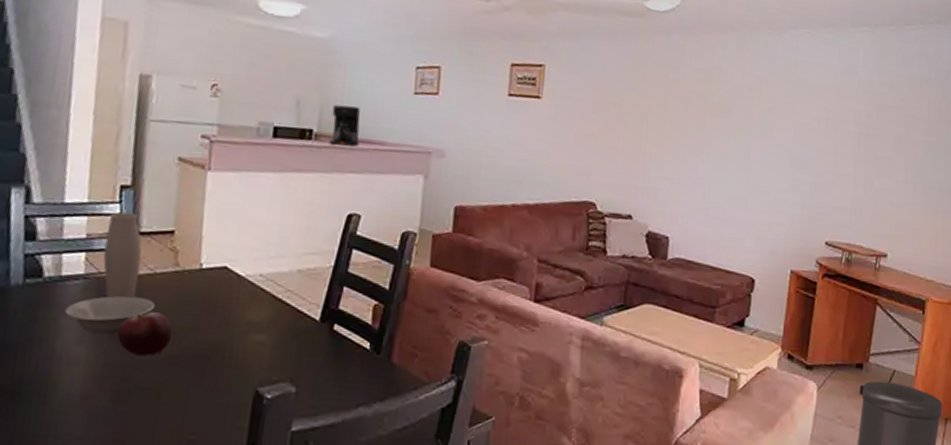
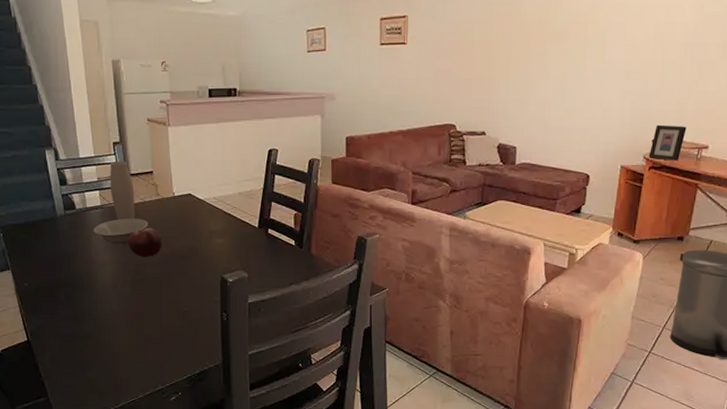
coffee maker: present [328,104,361,148] -> none [249,67,271,99]
picture frame: none [821,224,863,269] -> present [648,124,687,161]

